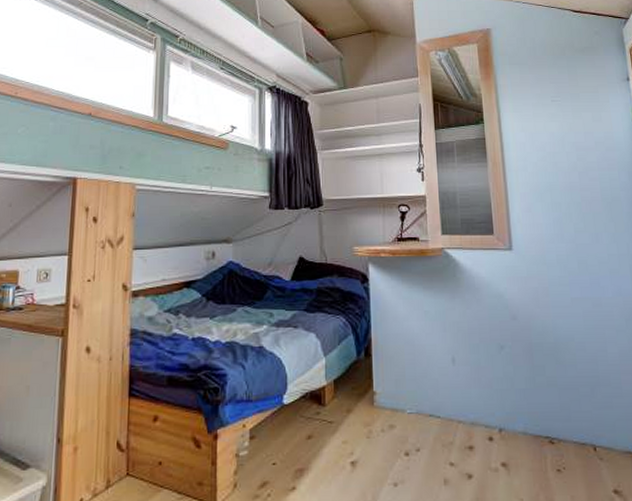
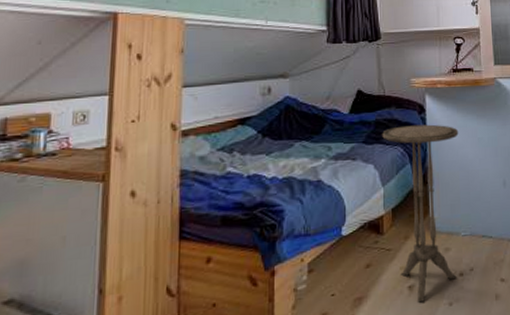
side table: none [324,294,404,480] -> present [382,124,459,303]

